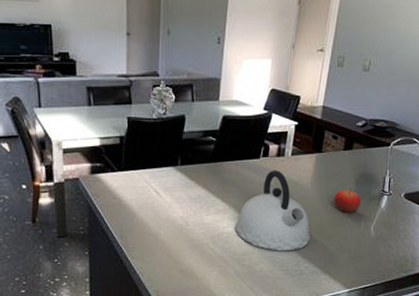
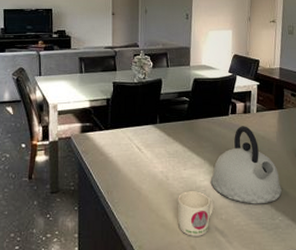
mug: none [198,237,237,282] -> present [178,191,214,236]

